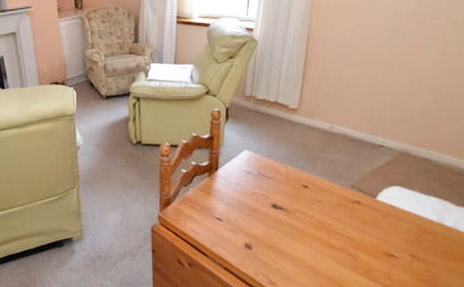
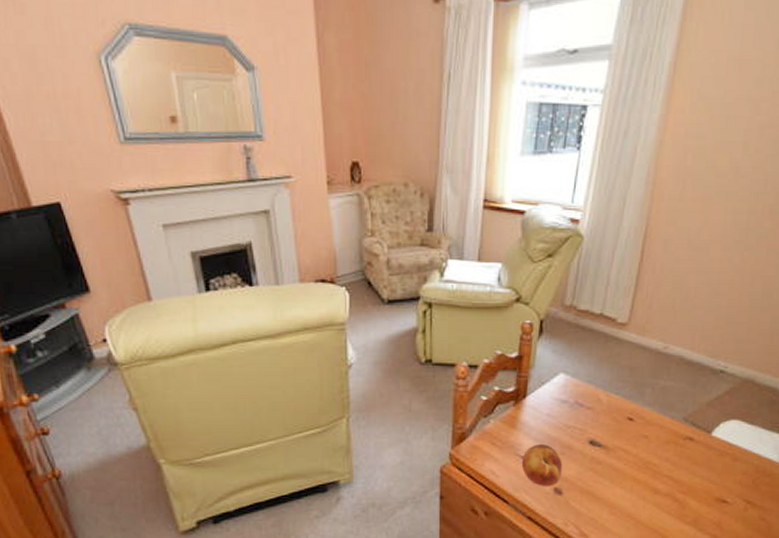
fruit: none [217,208,251,243] -> present [521,444,563,487]

